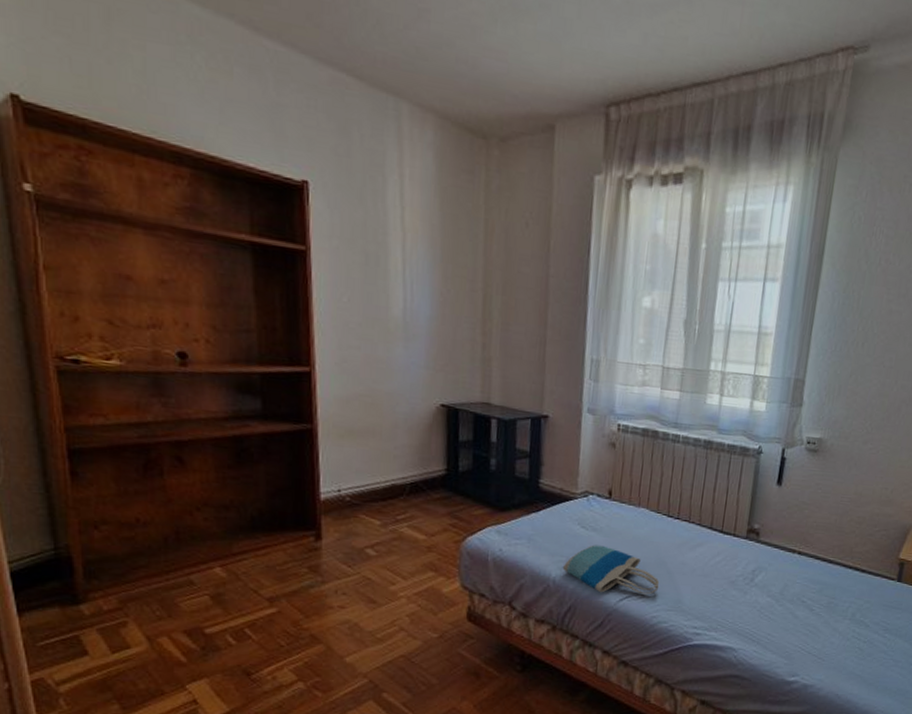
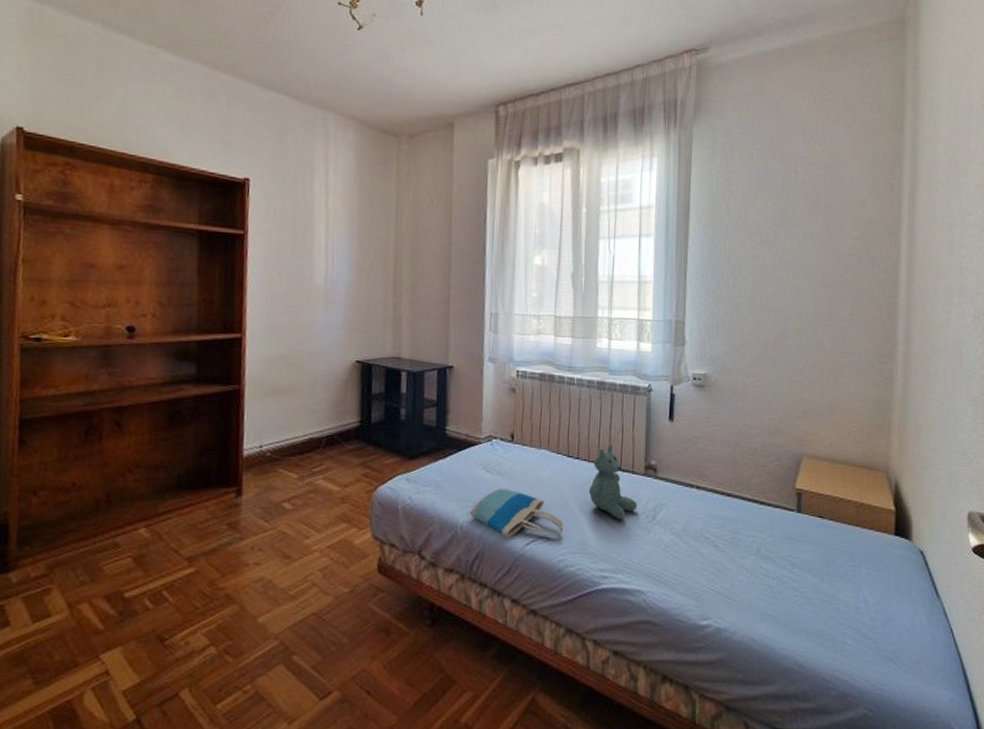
stuffed bear: none [687,506,737,581] -> present [589,444,638,519]

